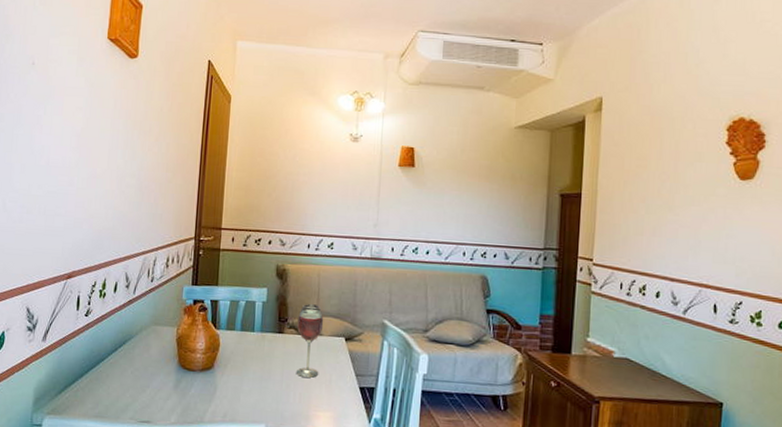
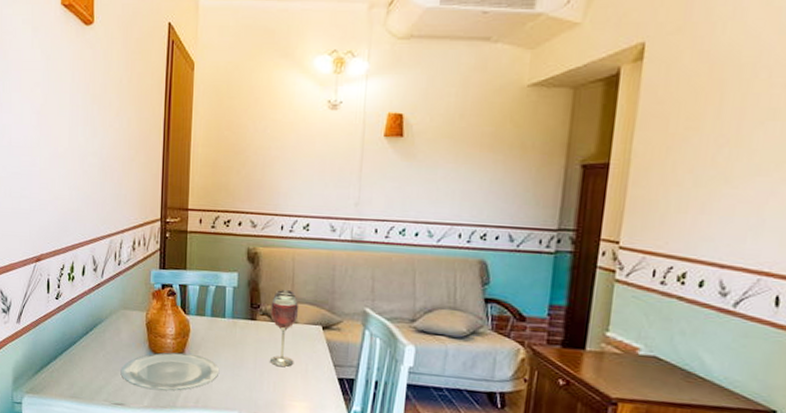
plate: none [148,367,248,406] -> present [120,352,220,391]

